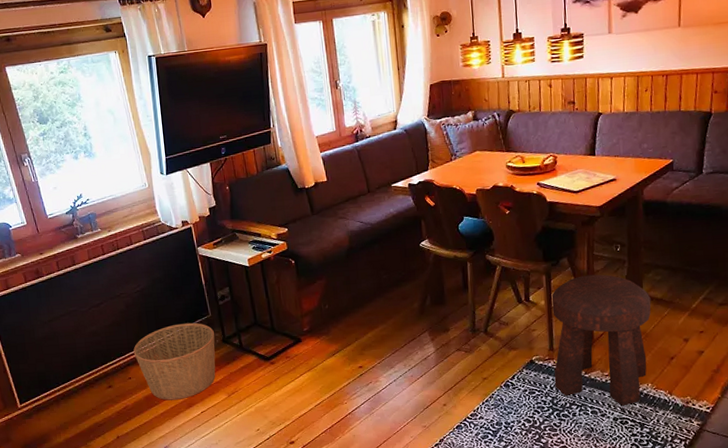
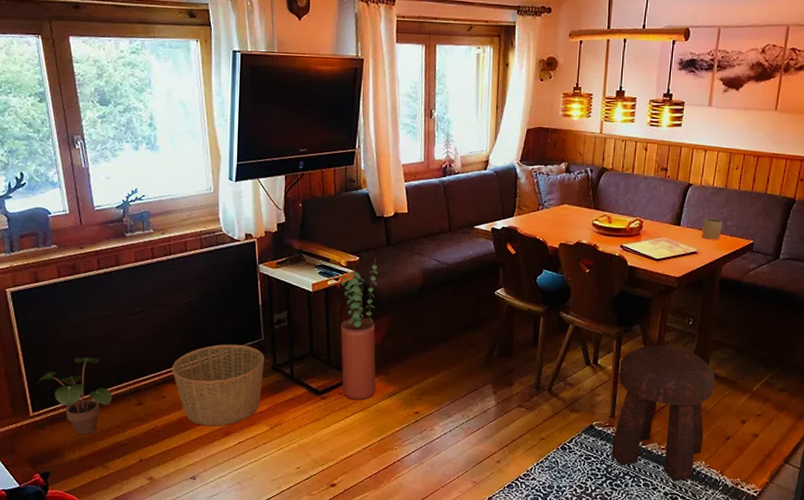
potted plant: none [20,349,86,420] -> present [36,357,112,435]
vase: none [274,227,320,362] -> present [340,258,378,401]
mug: none [618,143,639,165] -> present [702,217,722,240]

